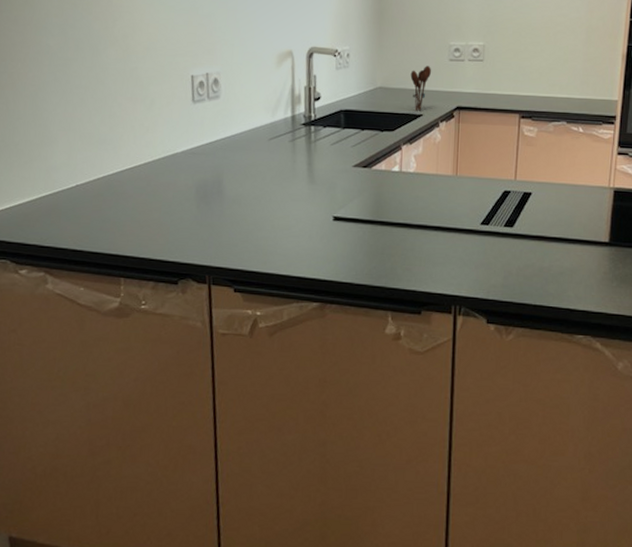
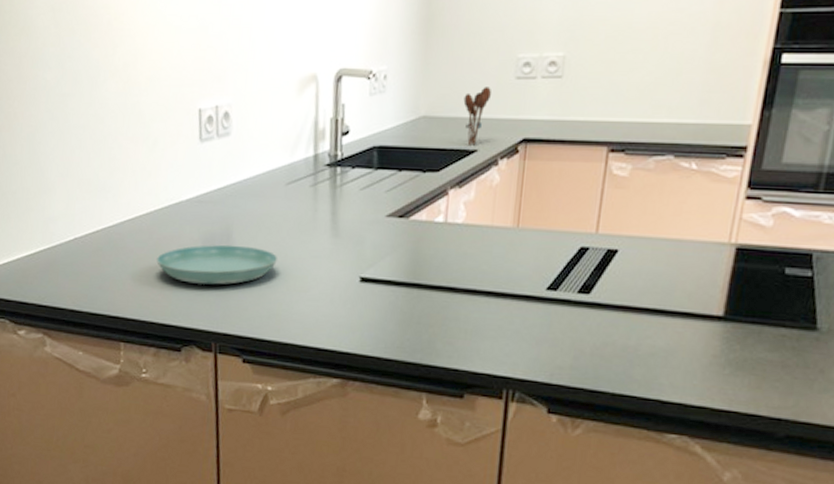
saucer: none [154,190,263,225] -> present [157,244,277,285]

